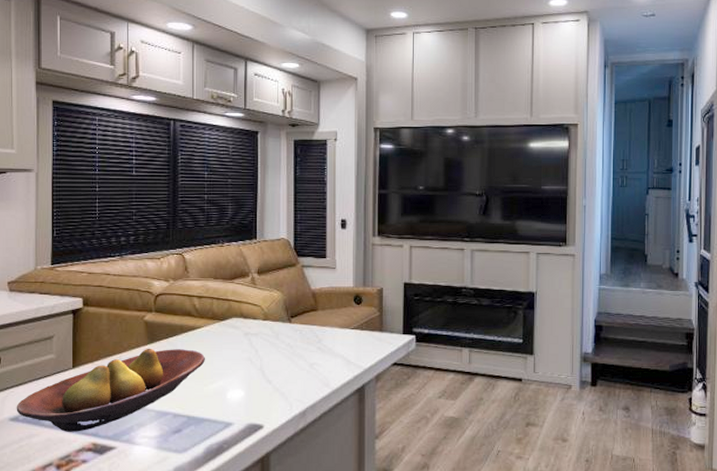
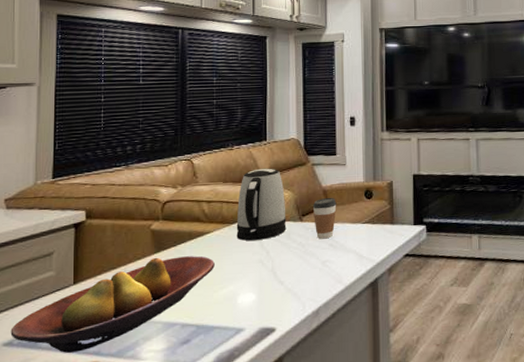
kettle: none [226,267,275,338] -> present [236,168,287,241]
coffee cup: none [301,300,326,342] -> present [312,197,337,239]

